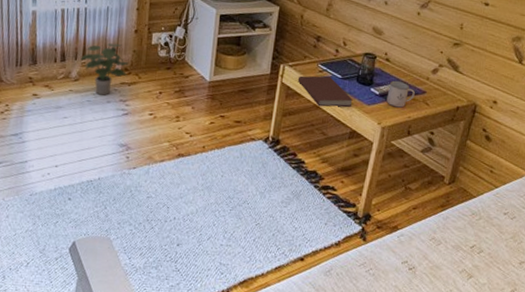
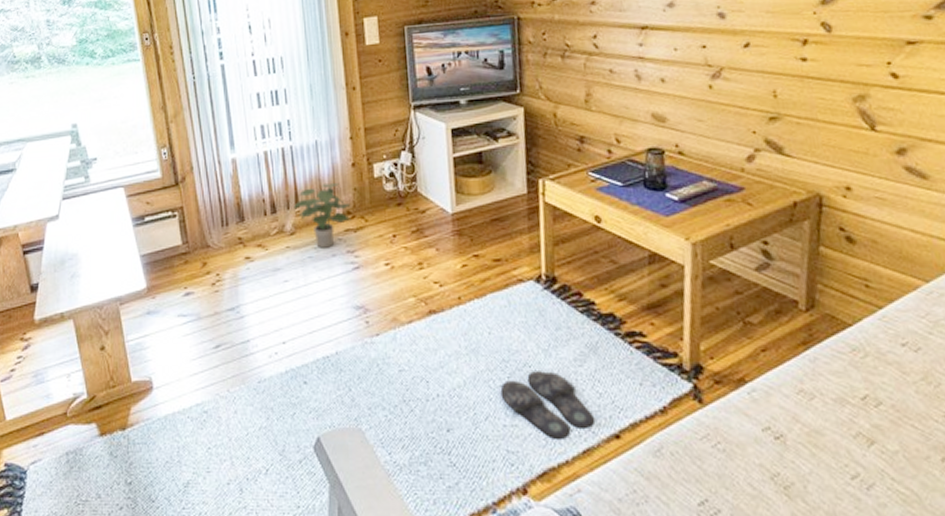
slippers: none [222,207,288,258] -> present [500,371,594,439]
book: present [297,75,353,107] -> none [564,186,644,227]
mug: present [386,80,415,108] -> none [689,178,729,214]

